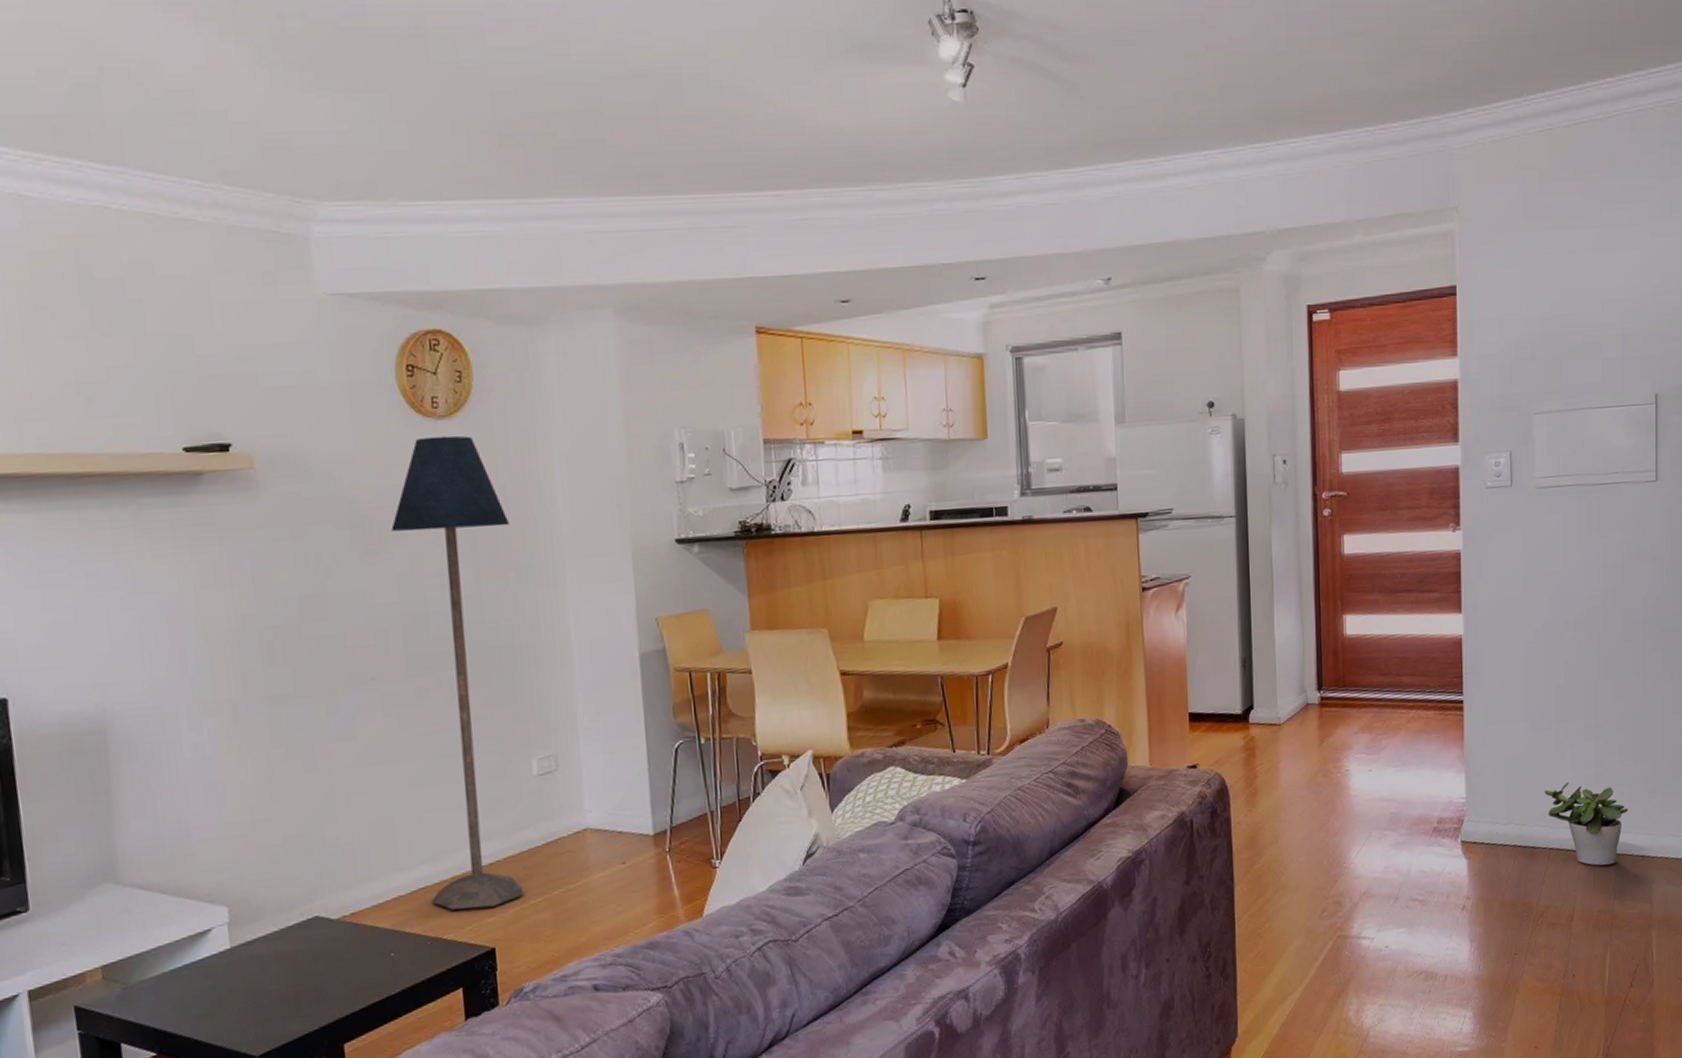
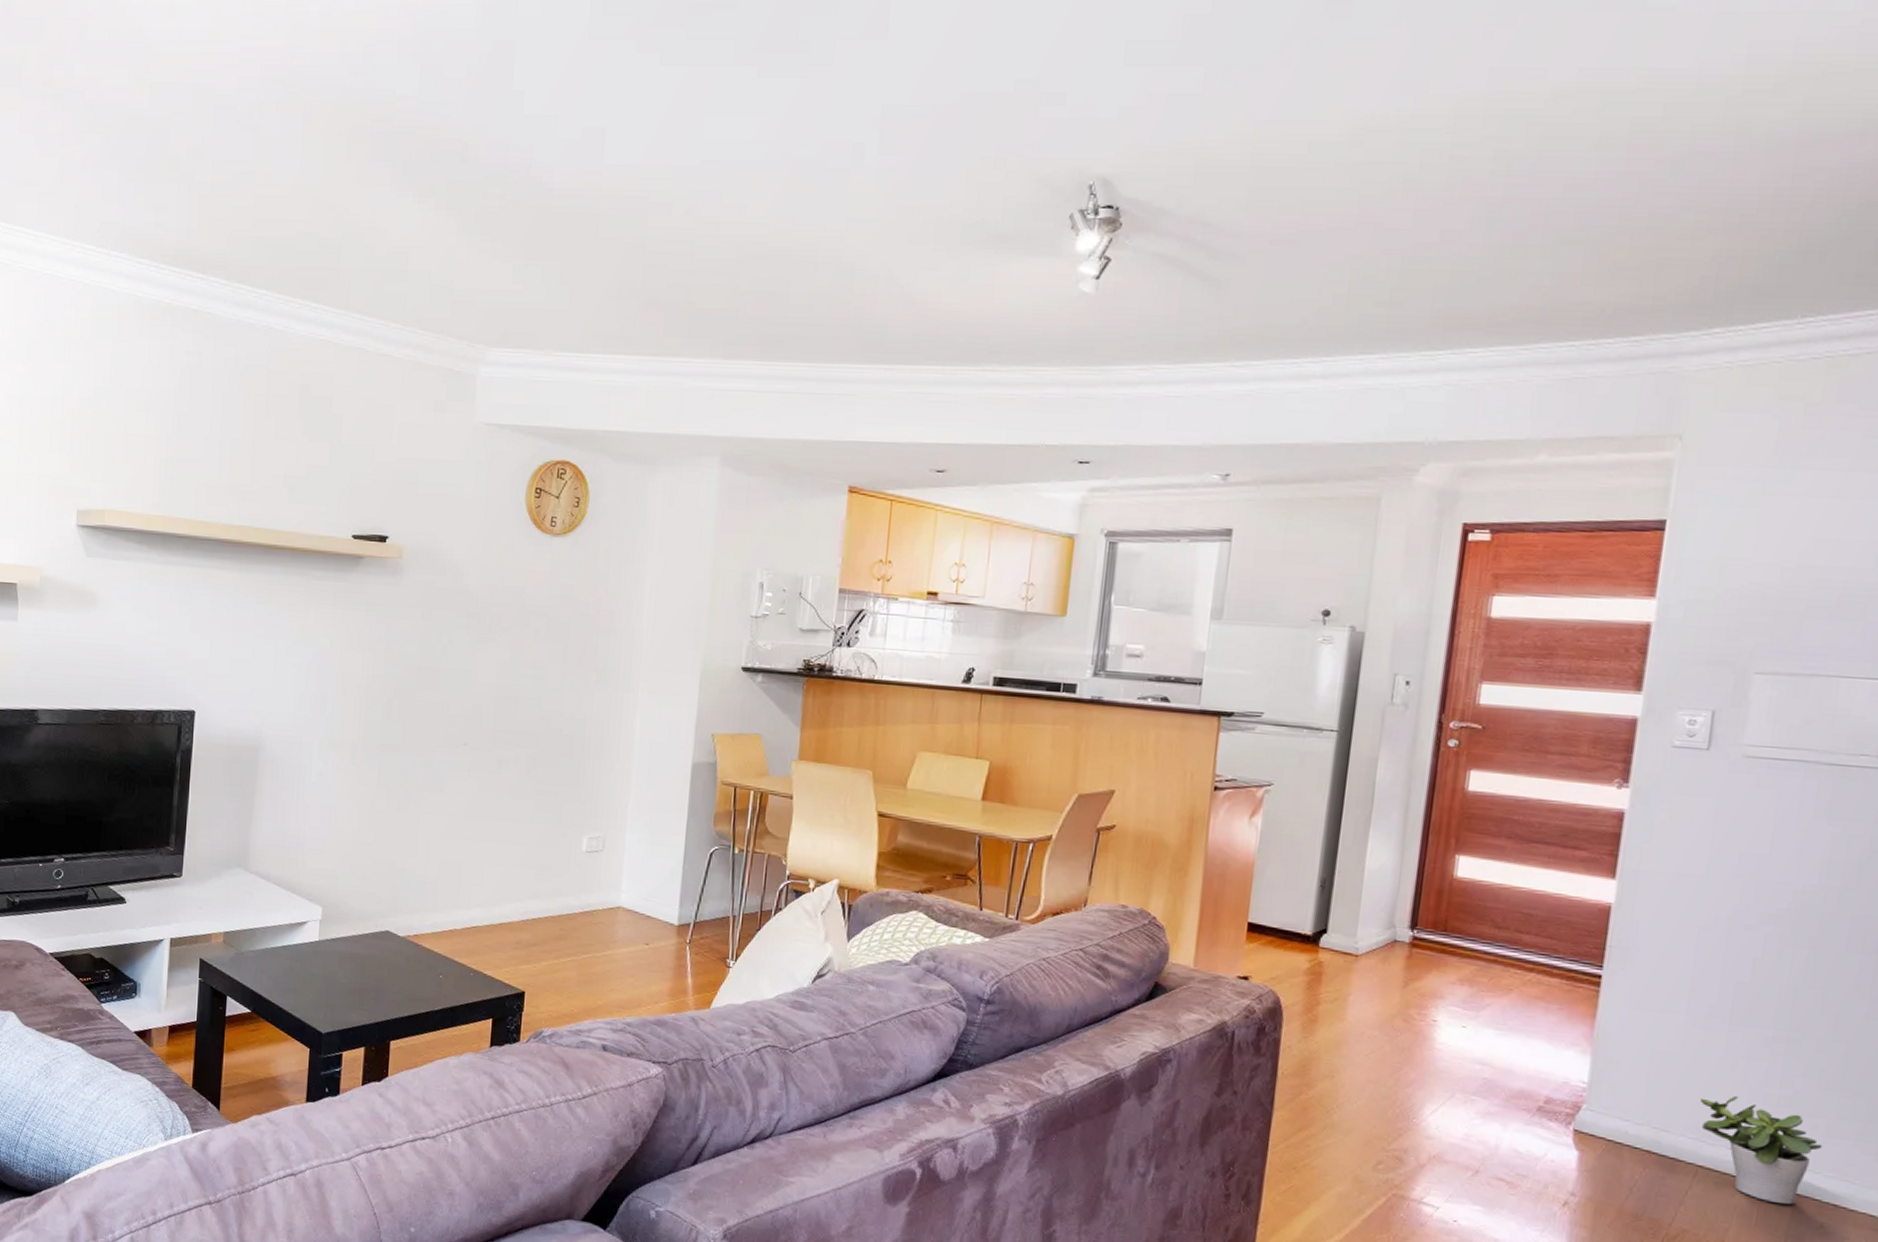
floor lamp: present [391,435,524,910] -> none [479,550,599,956]

